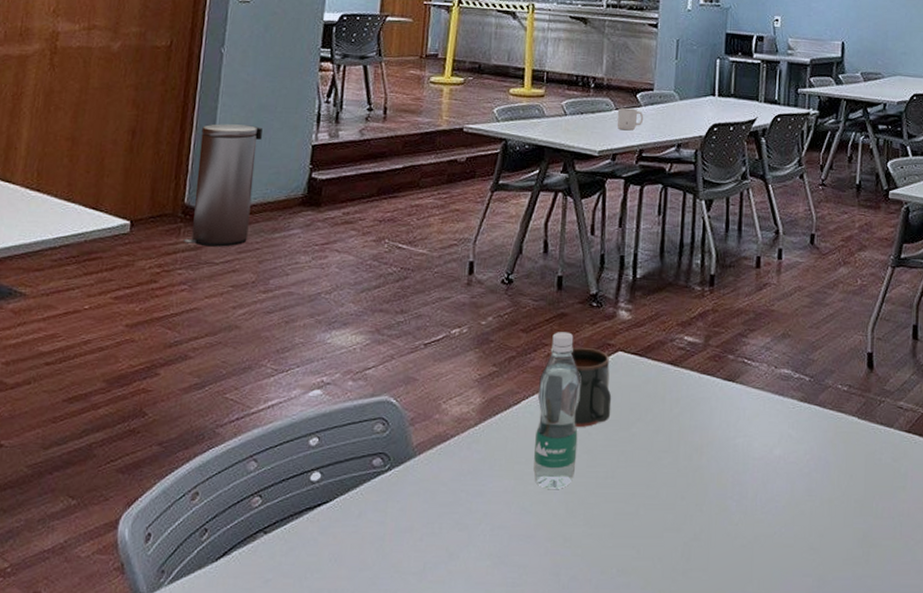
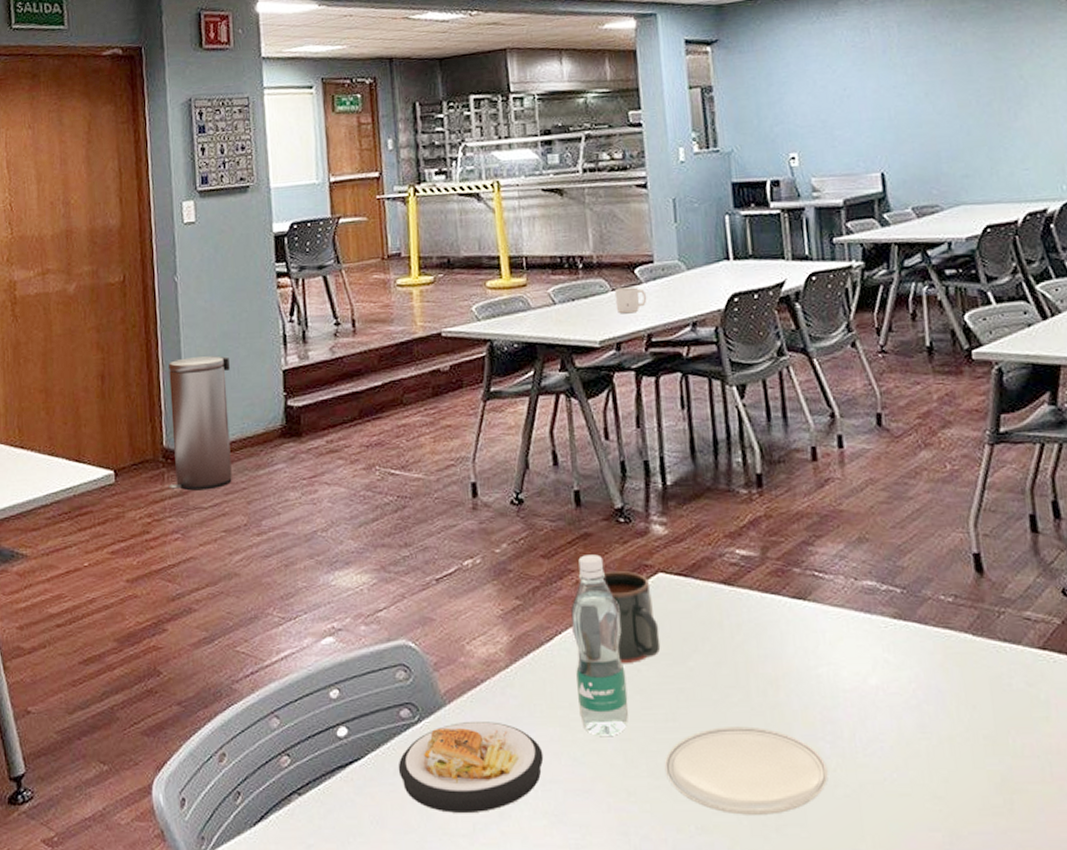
toast: none [363,472,496,553] -> present [398,722,544,813]
plate: none [598,485,731,560] -> present [664,726,828,815]

